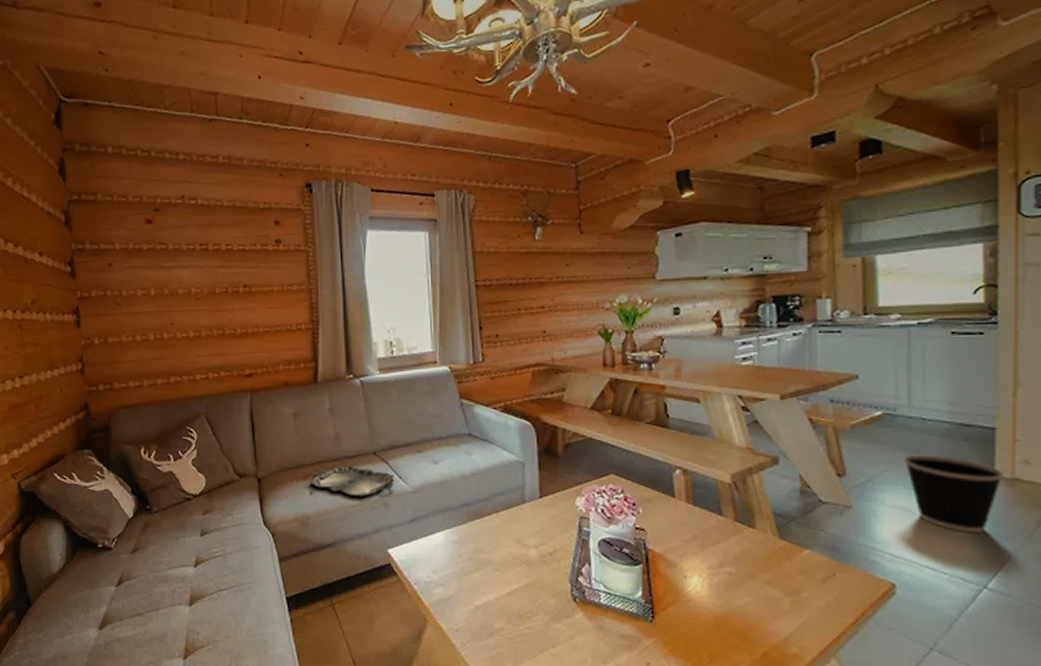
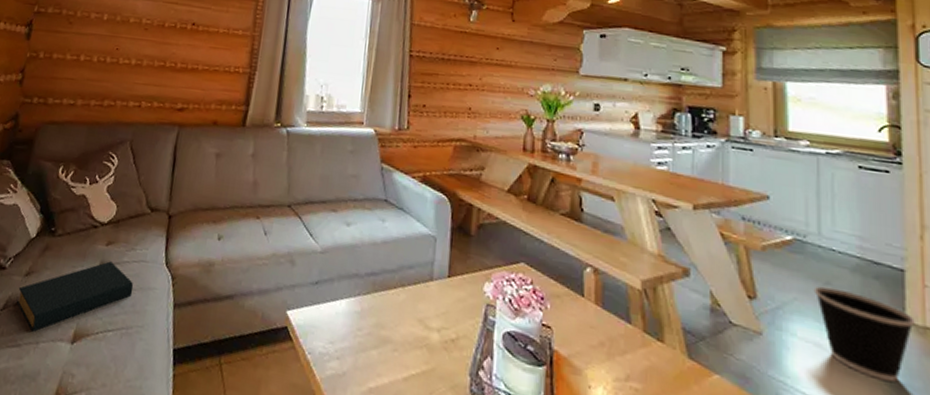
hardback book: none [128,529,238,600] -> present [16,261,134,332]
serving tray: present [309,465,394,497] -> none [219,213,305,250]

